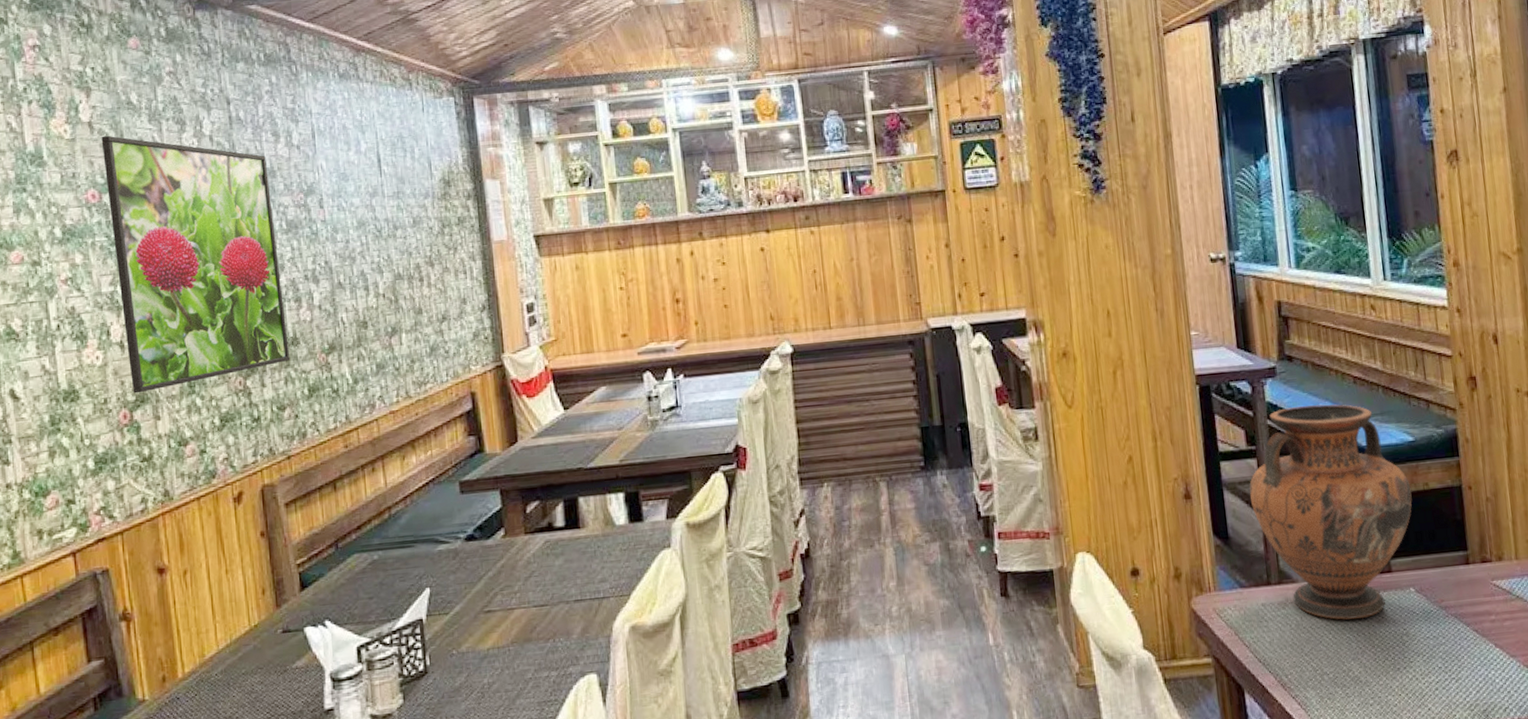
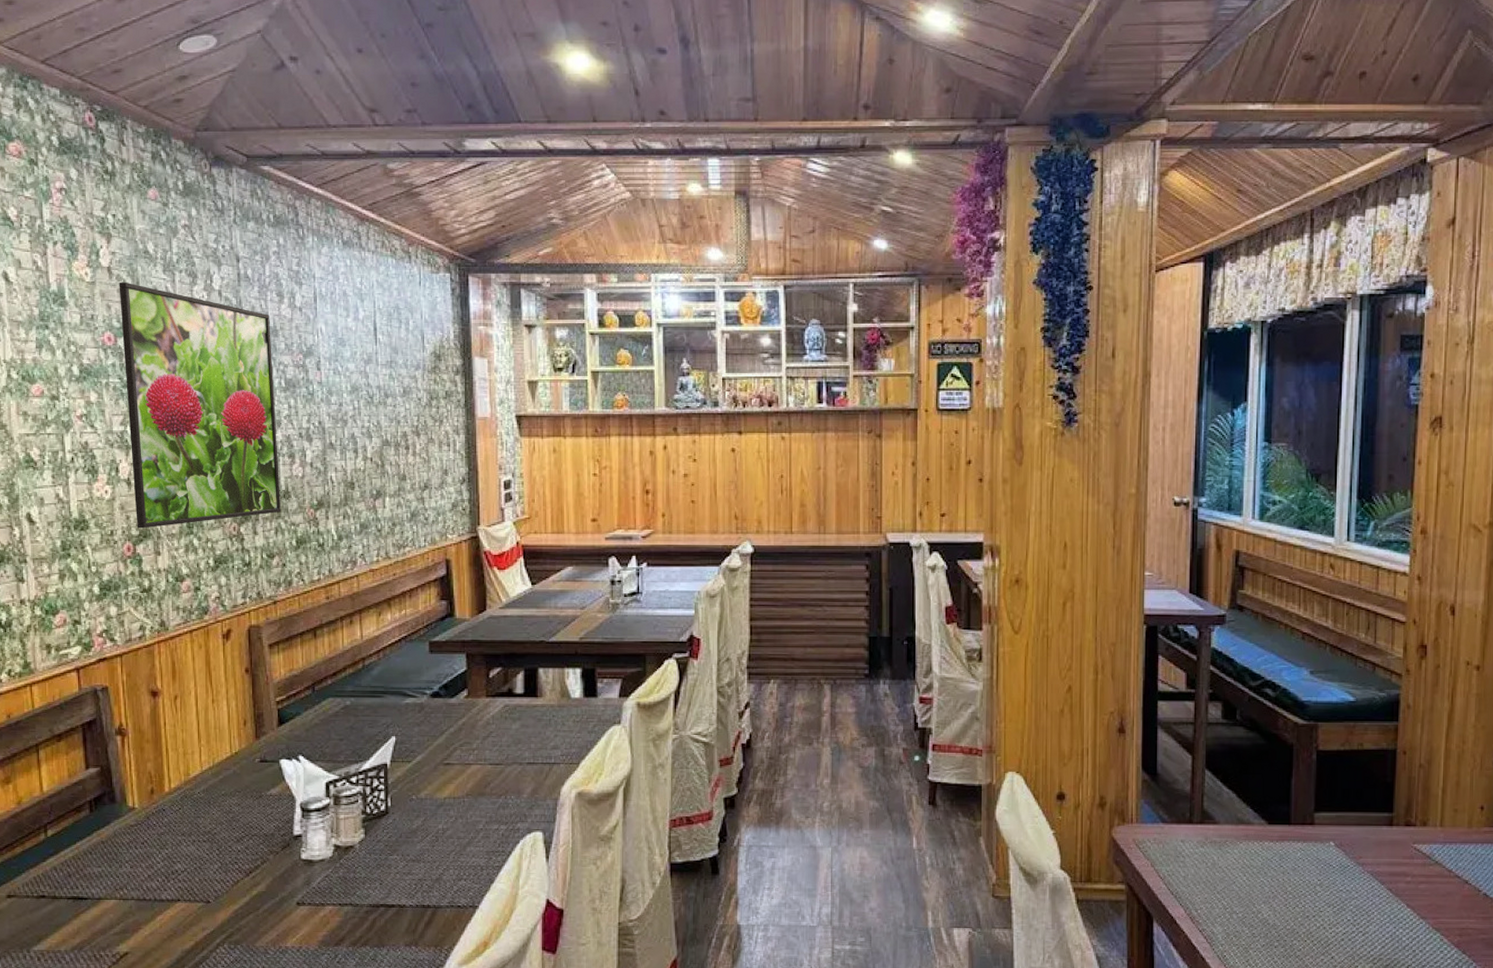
vase: present [1249,404,1412,620] -> none [1183,655,1345,866]

